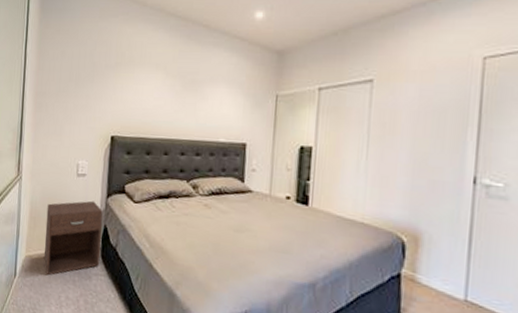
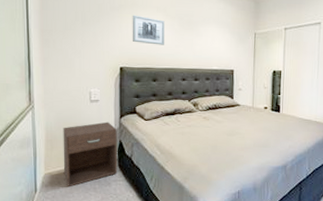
wall art: none [126,74,164,111] -> present [132,15,165,45]

